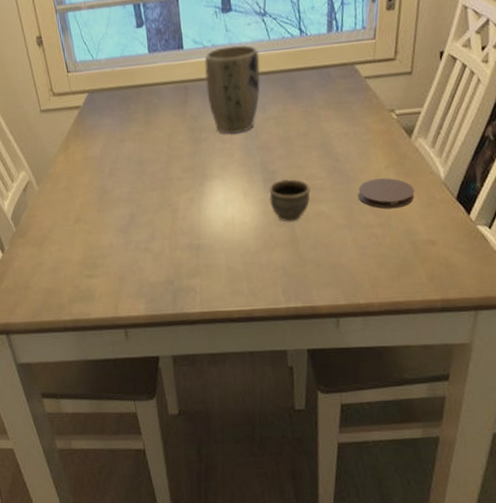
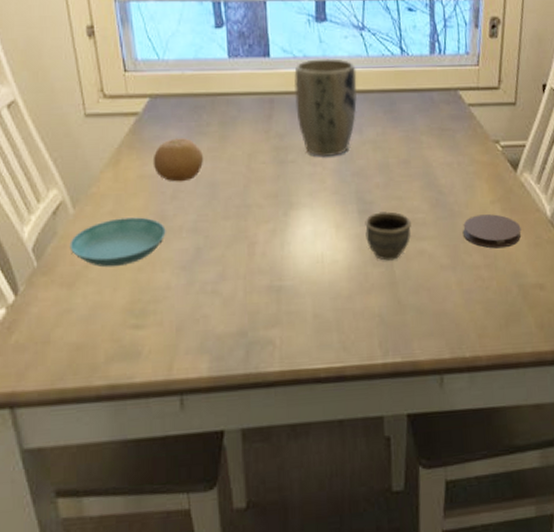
saucer: none [37,191,107,231] -> present [69,217,166,268]
fruit: none [93,125,134,162] -> present [152,138,204,182]

